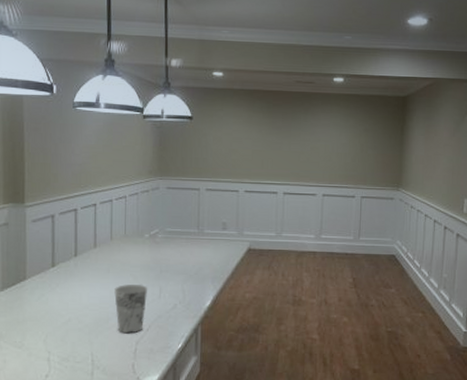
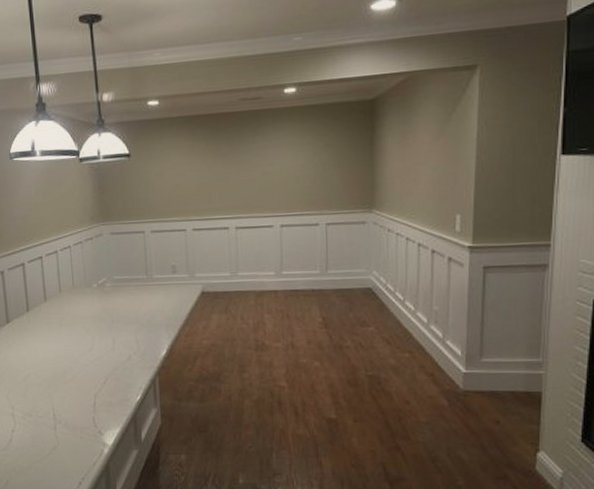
cup: present [114,284,147,334] -> none [68,336,101,387]

